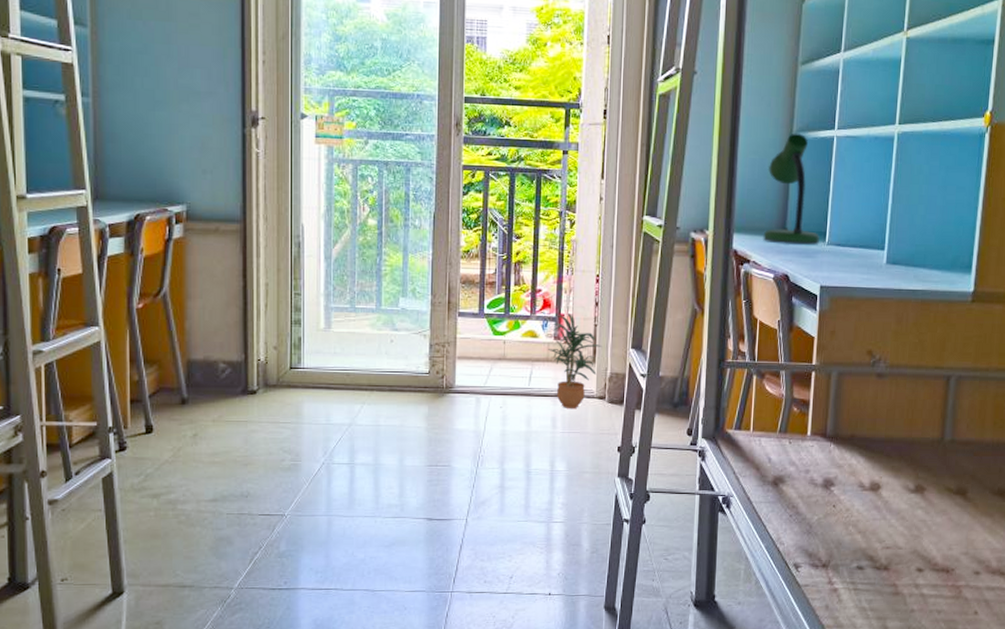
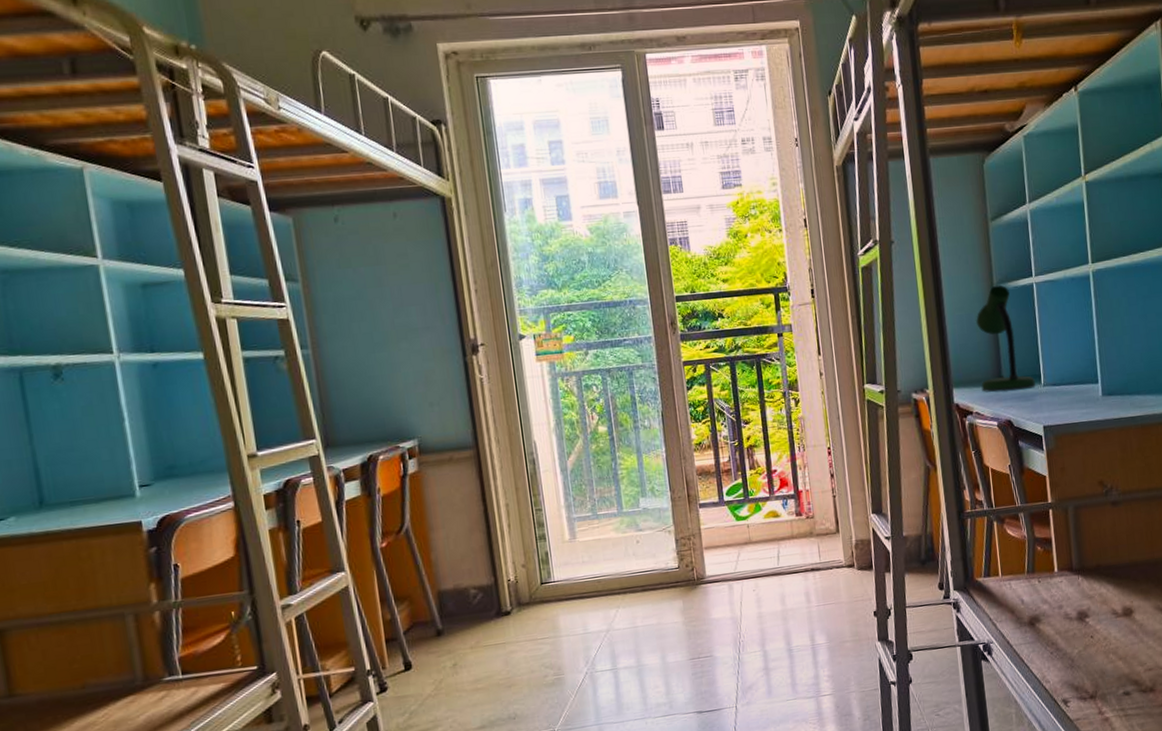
potted plant: present [547,312,602,408] -> none [791,488,844,582]

